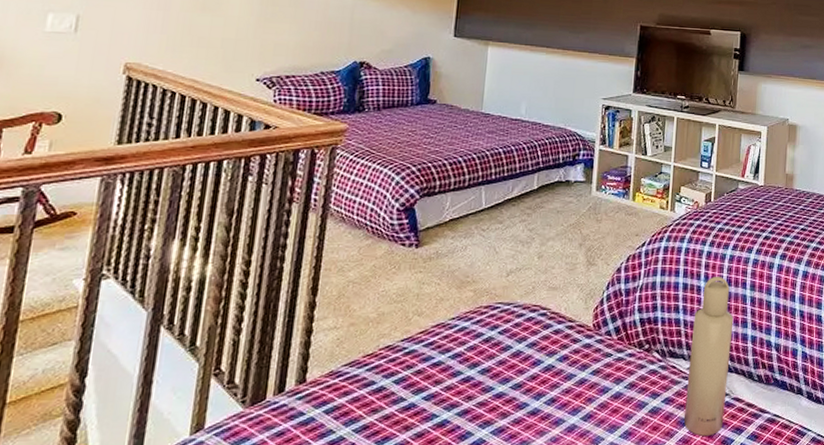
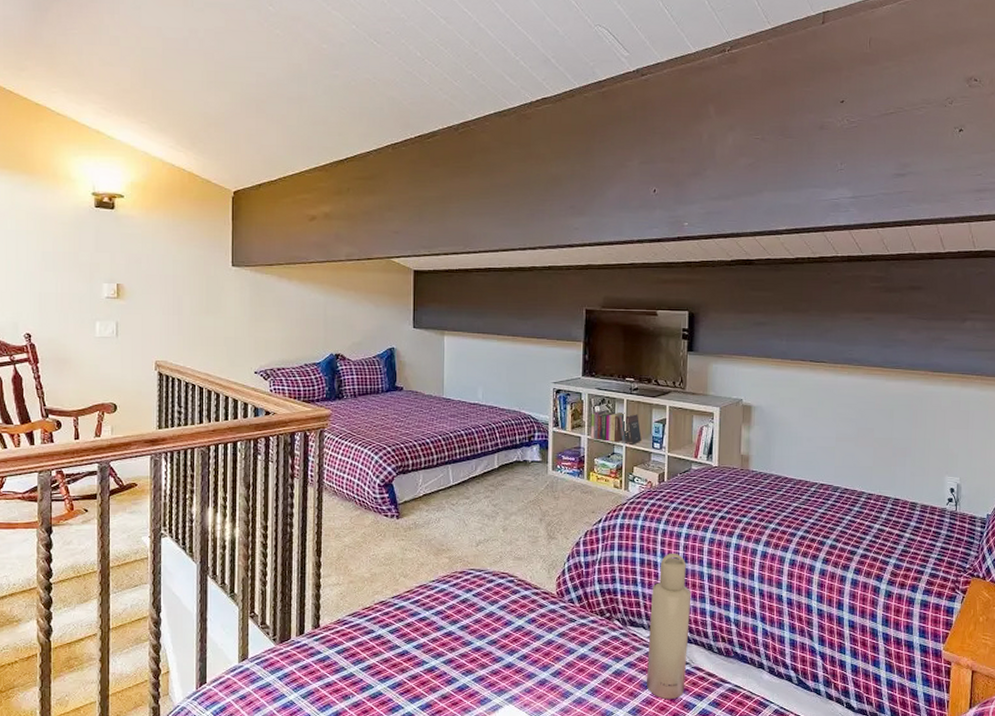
books: none [638,126,690,164] -> present [590,409,642,445]

